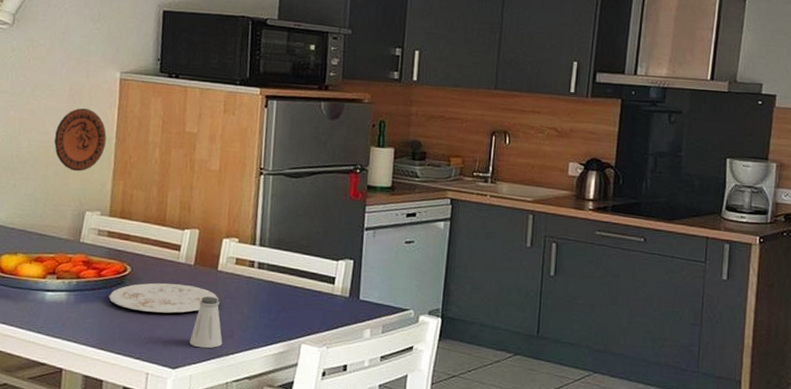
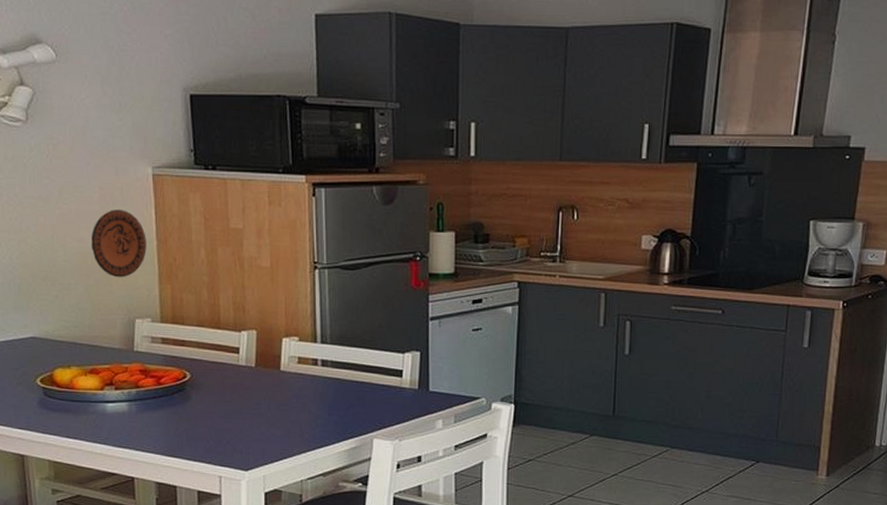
plate: present [109,283,219,313] -> none [171,386,285,417]
saltshaker: present [189,296,223,349] -> none [259,398,293,449]

